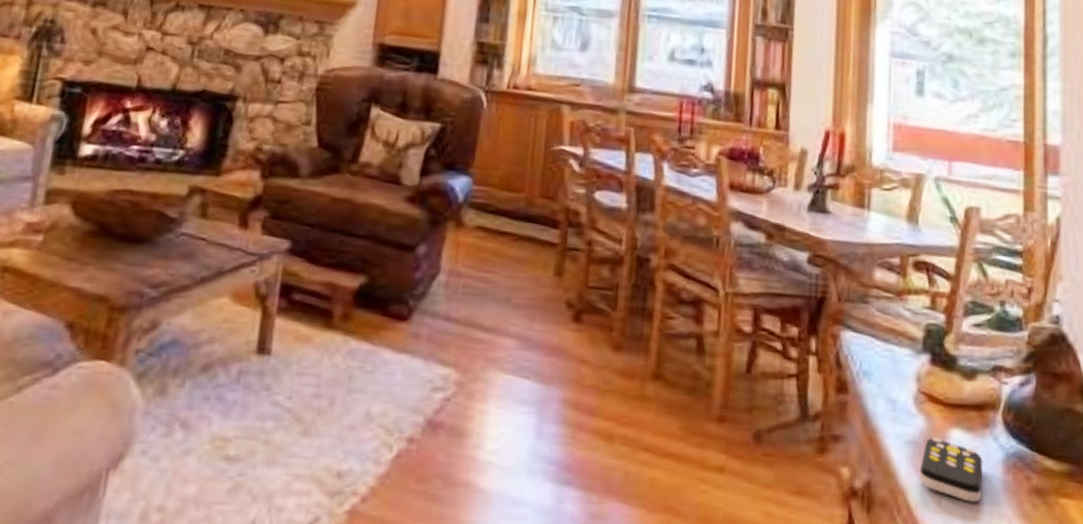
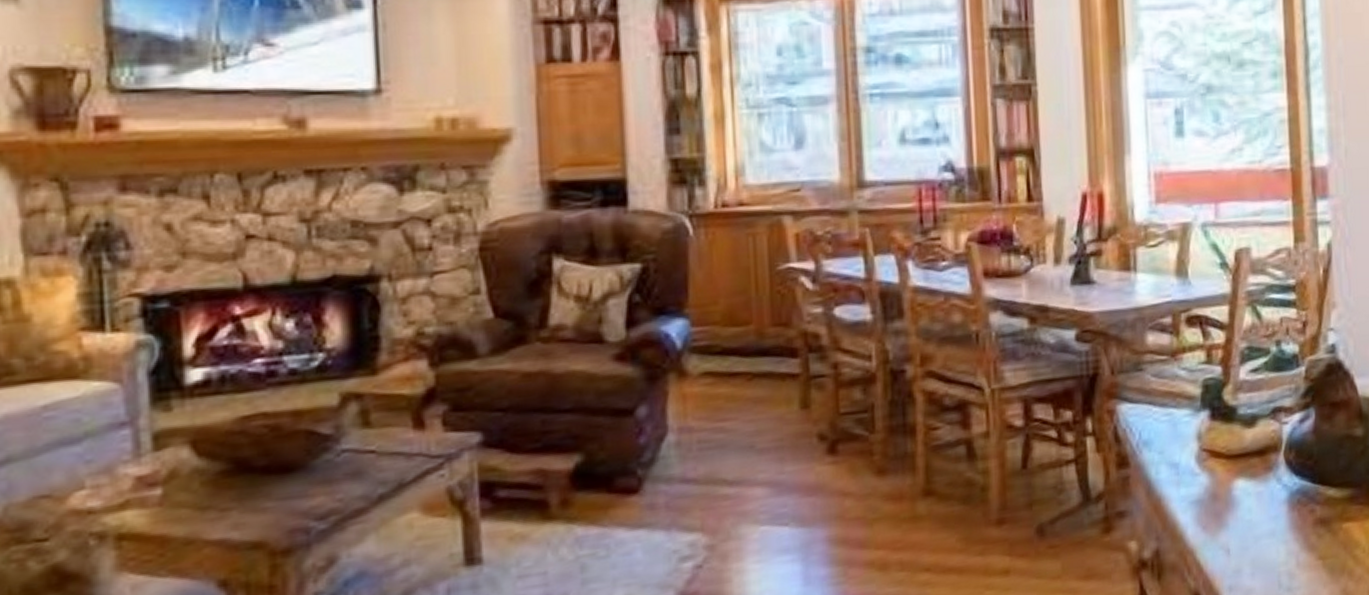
remote control: present [919,437,983,503] -> none [1206,491,1269,548]

